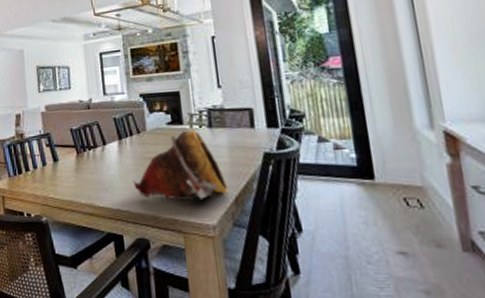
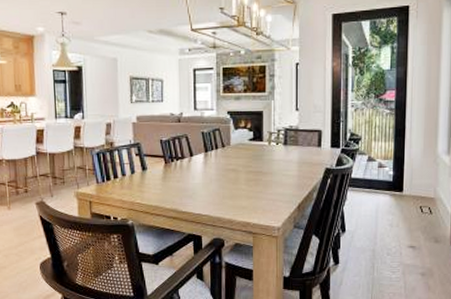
decorative bowl: present [133,130,229,201] -> none [215,146,294,207]

